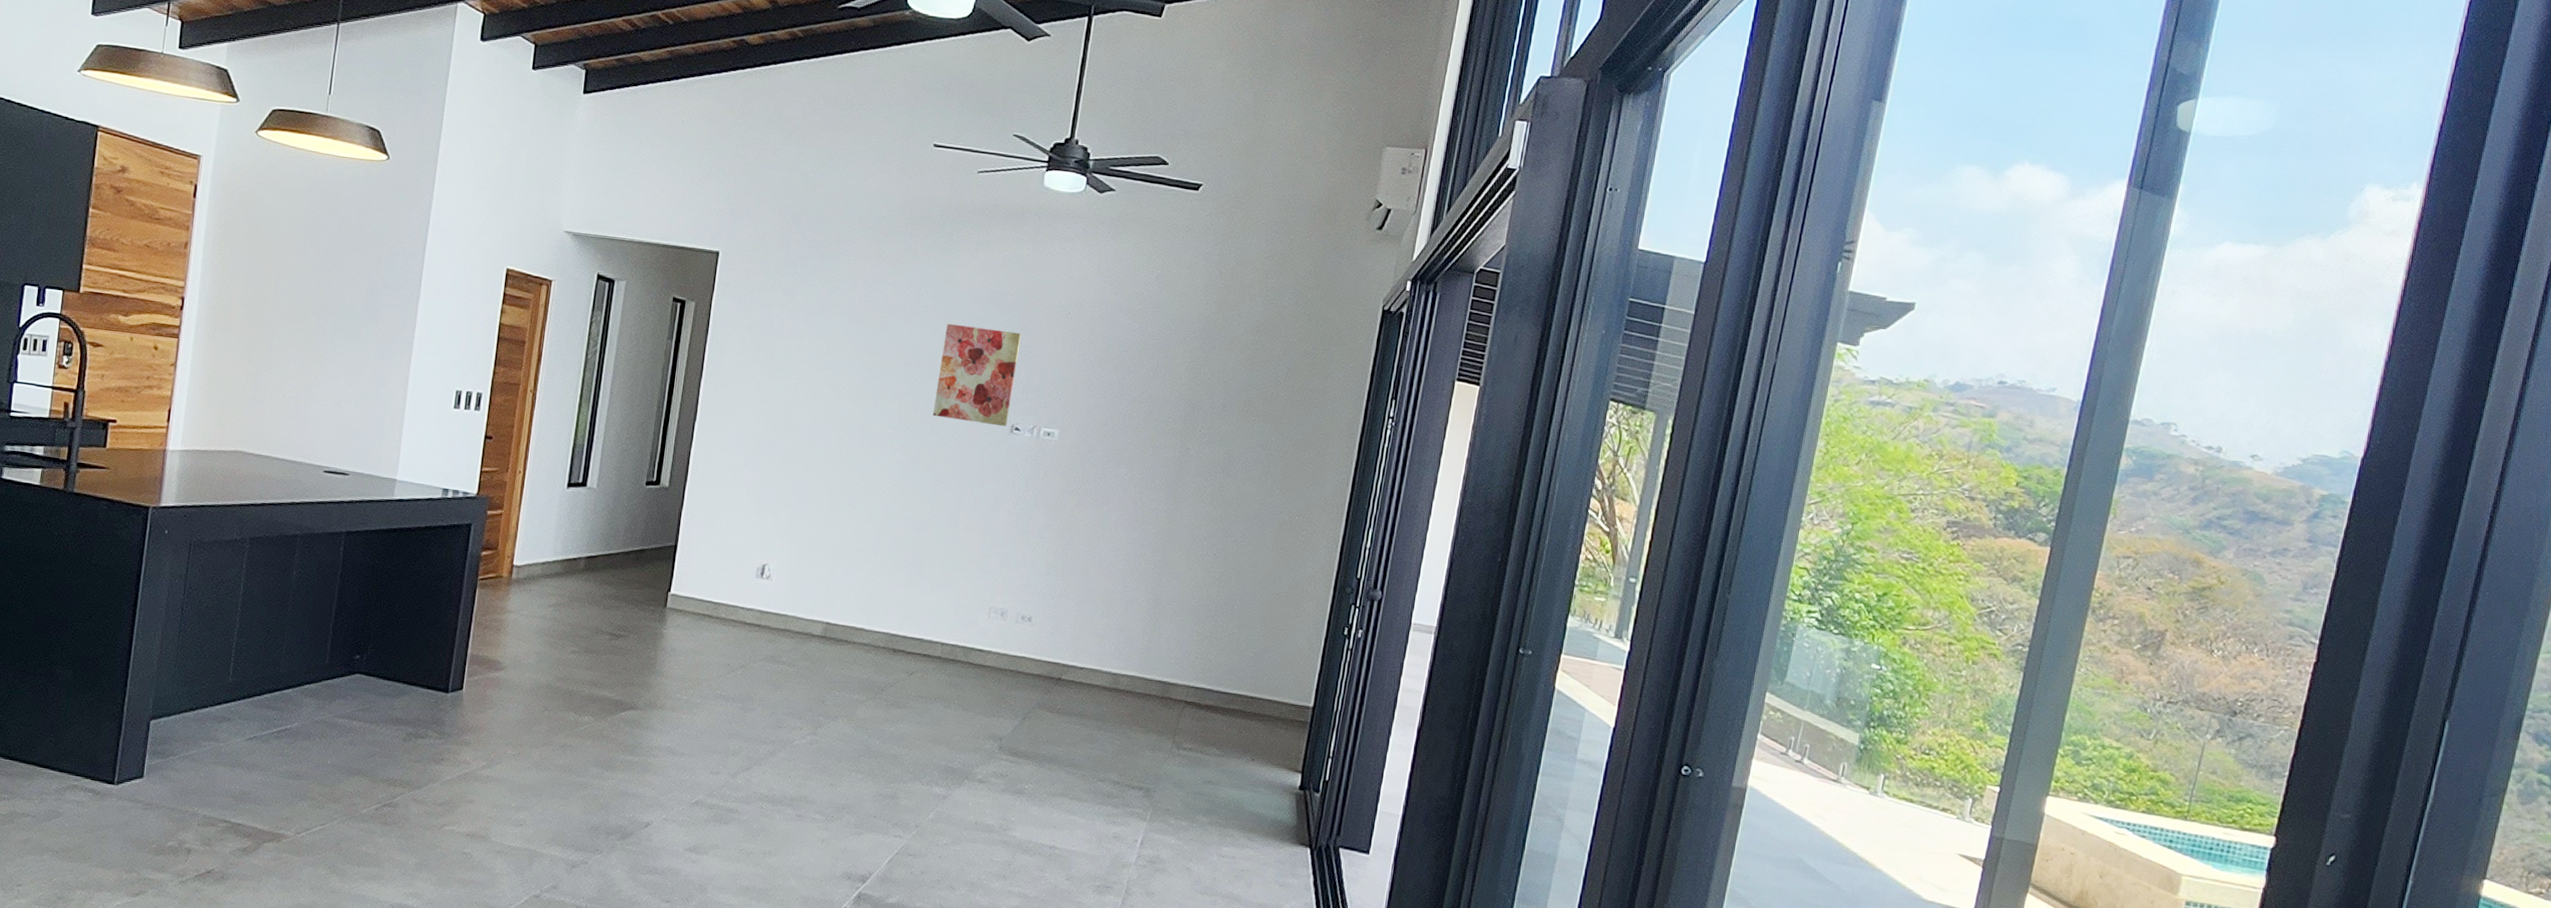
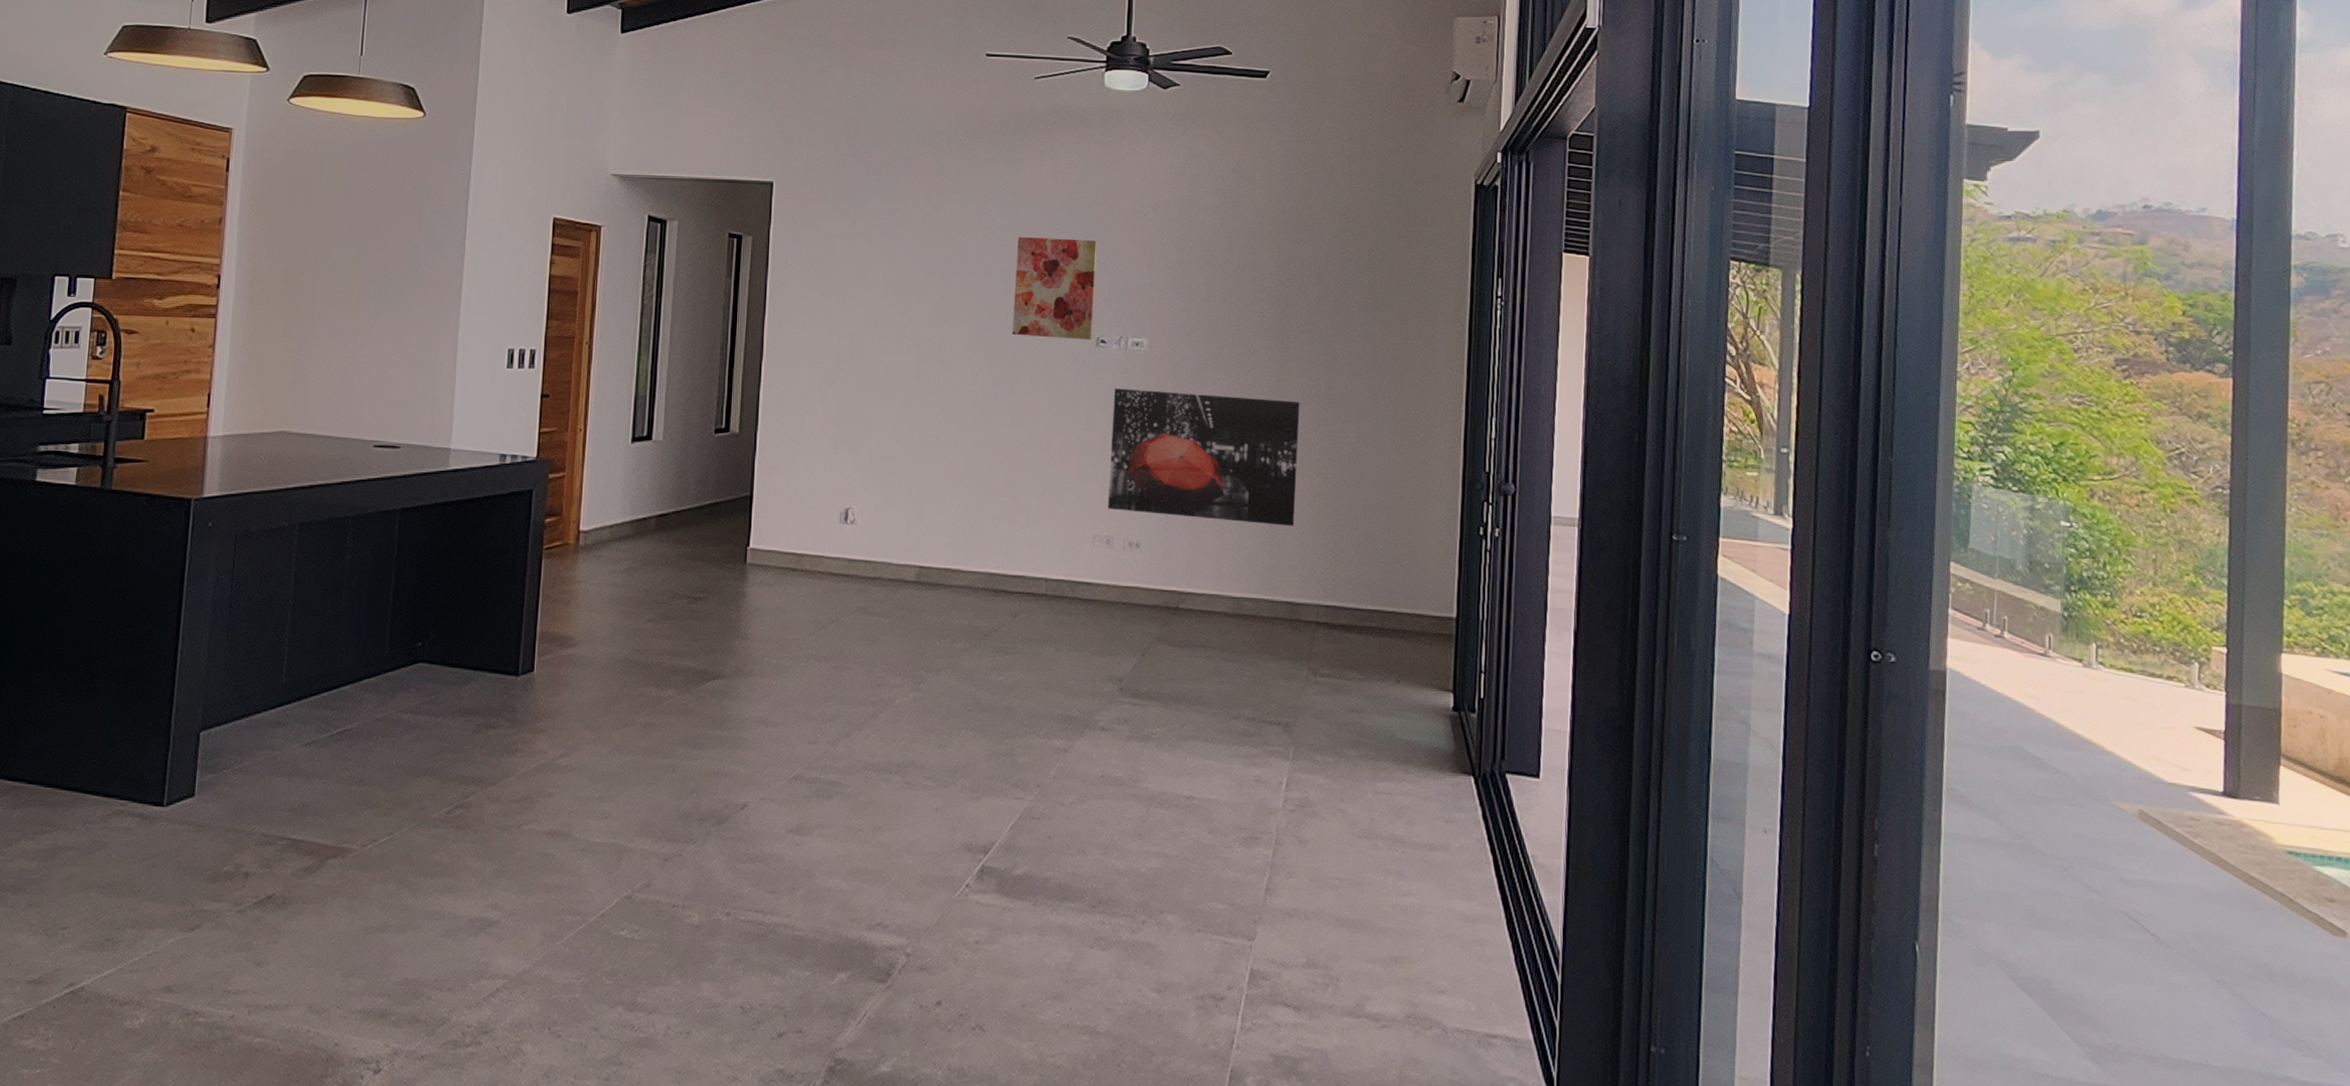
wall art: none [1005,473,1194,614] -> present [1108,388,1300,527]

